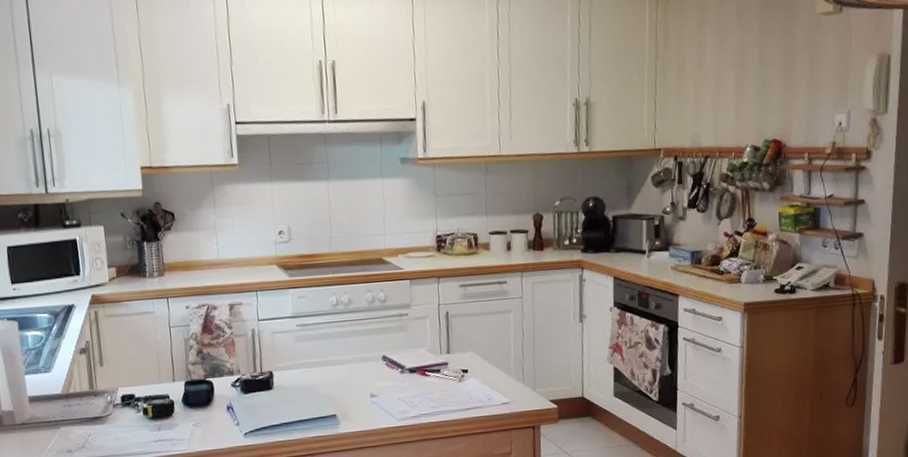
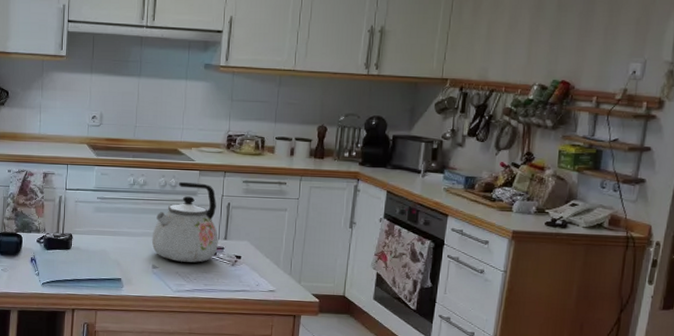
kettle: none [365,293,441,386] -> present [151,181,219,263]

